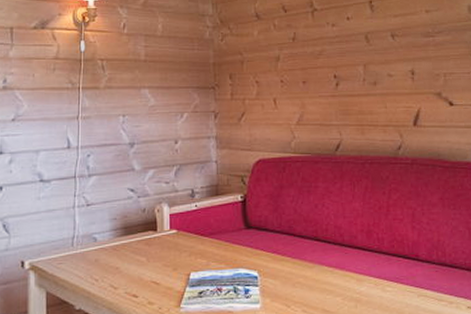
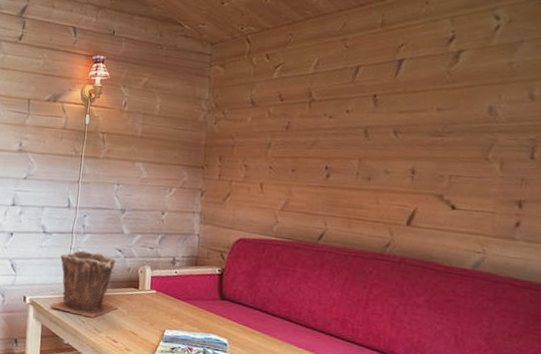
plant pot: none [54,194,136,274] -> present [49,250,119,318]

